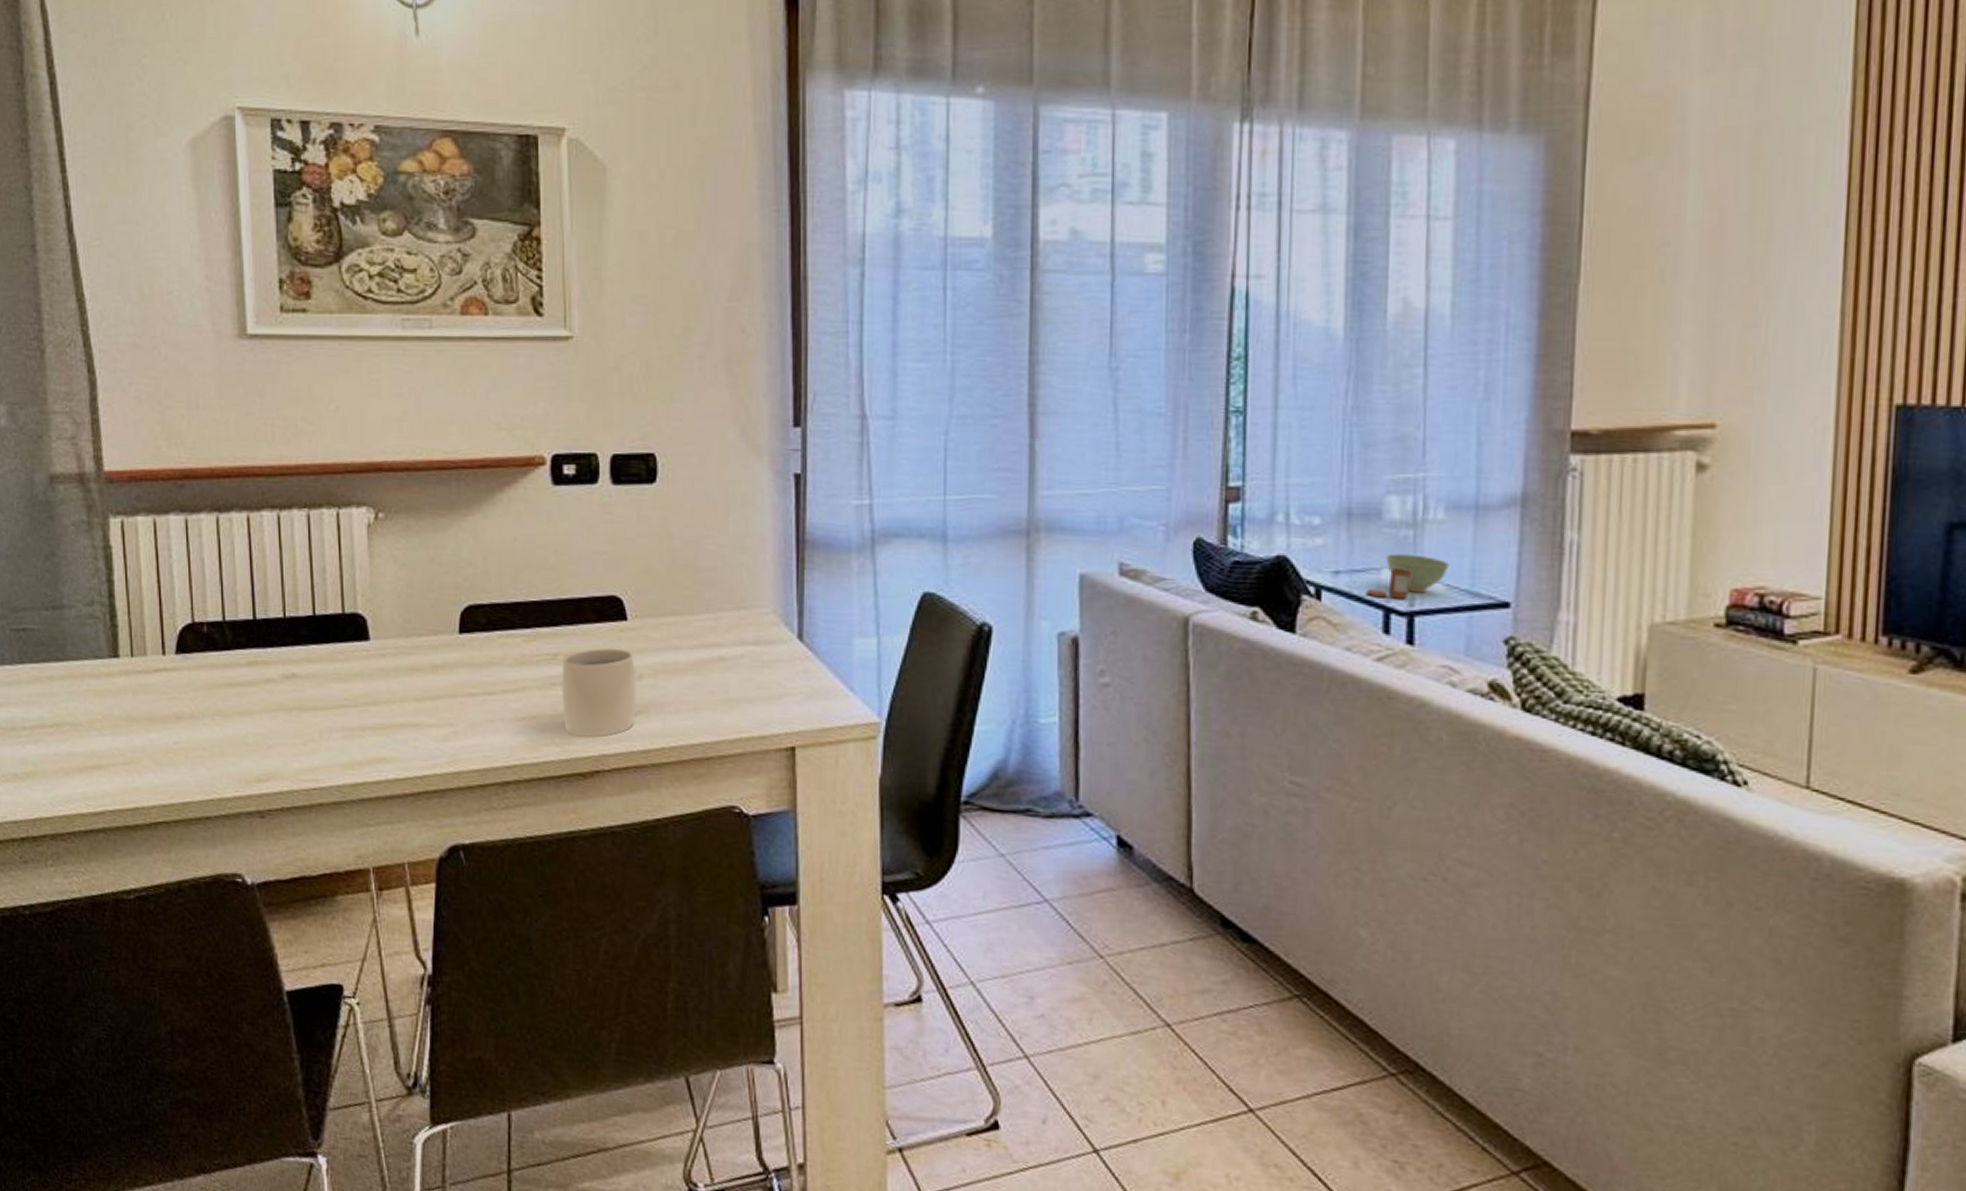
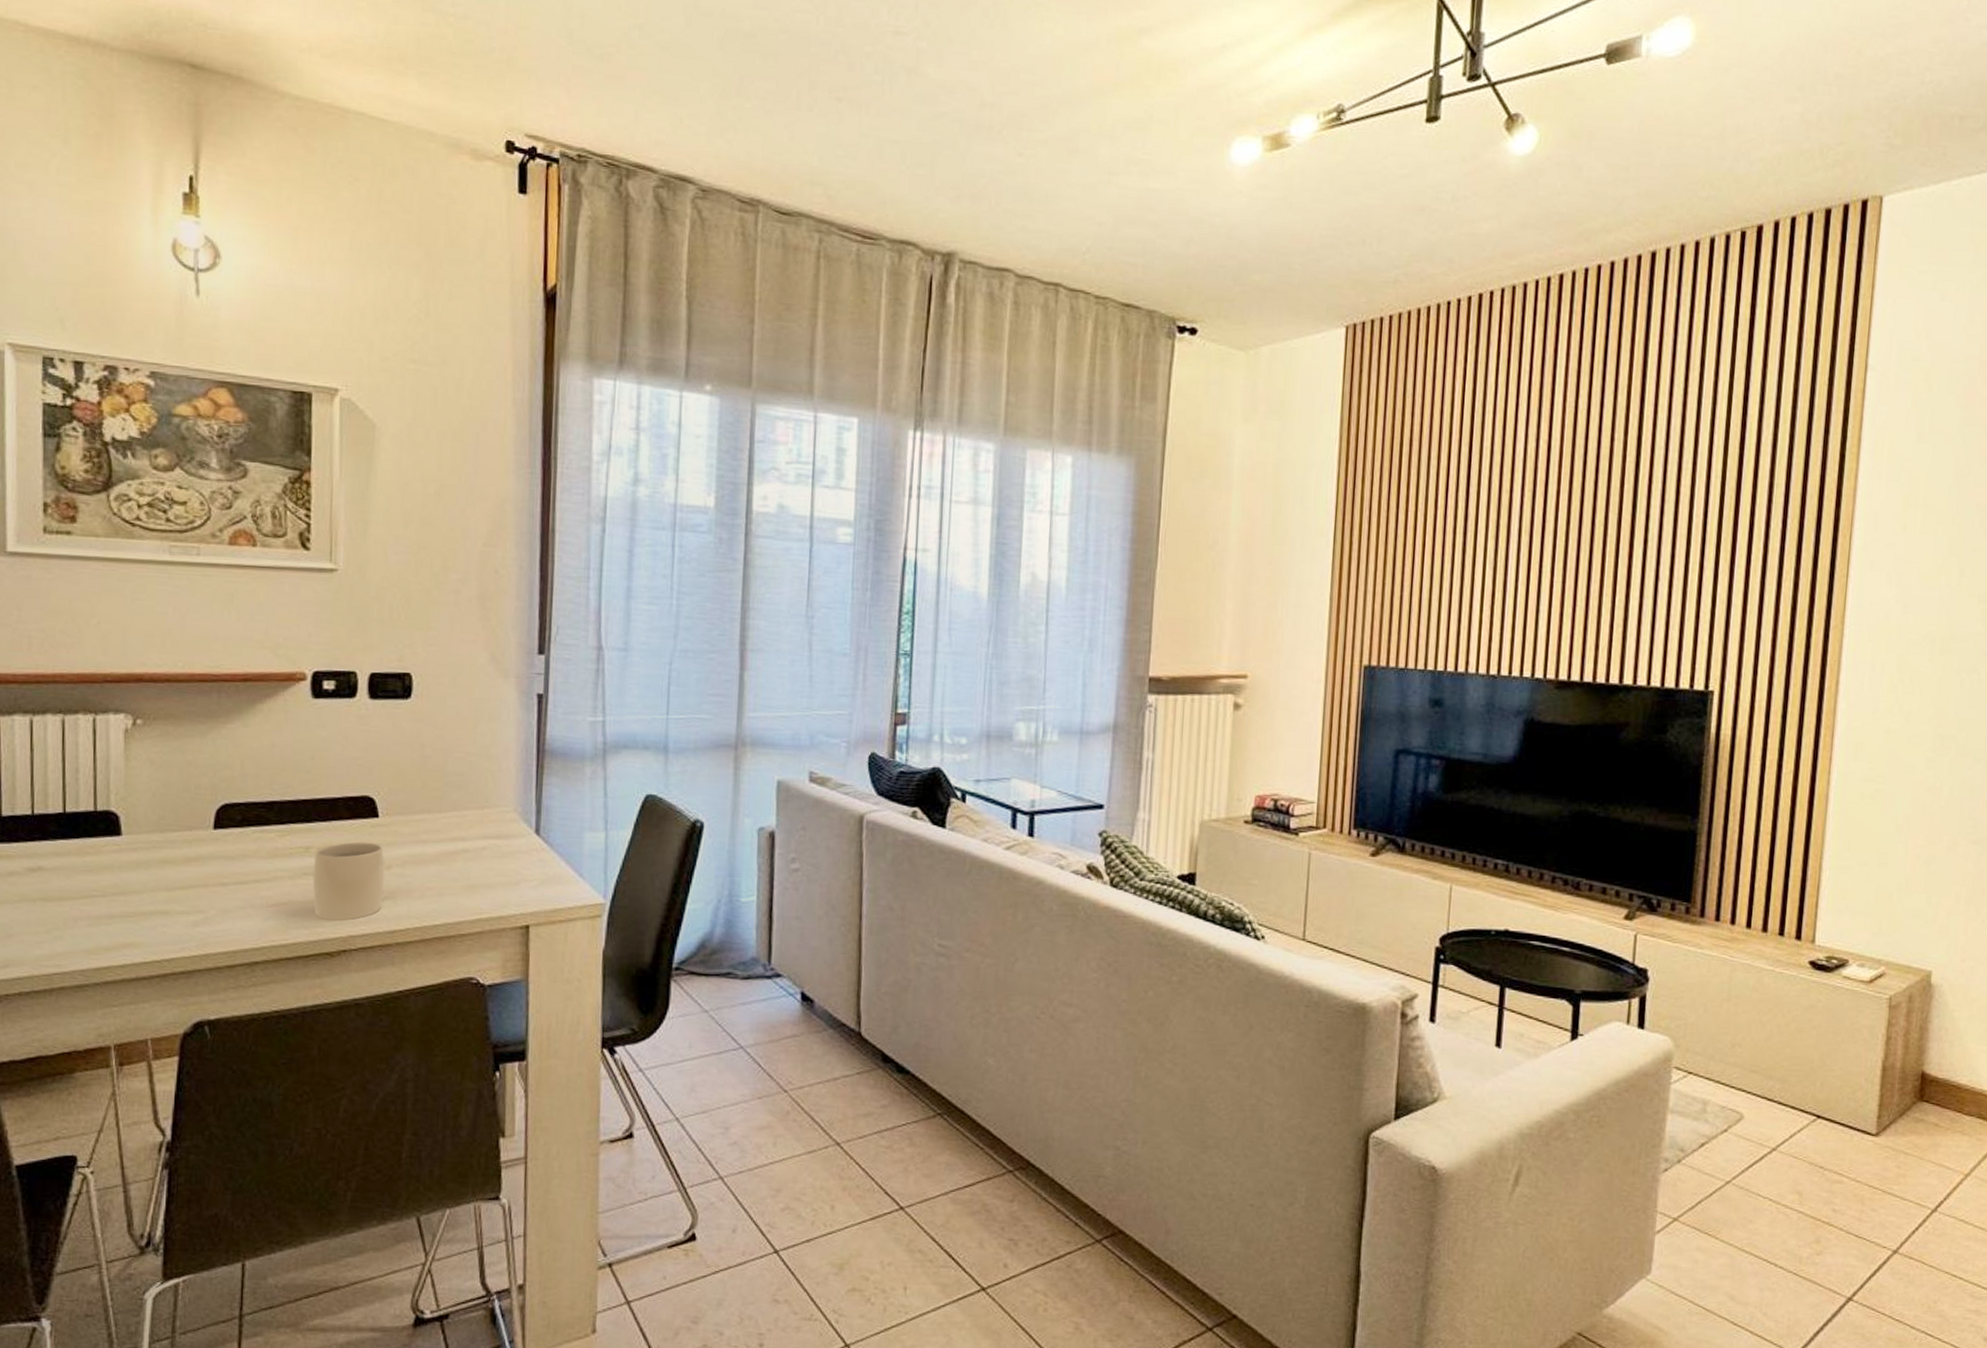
candle: present [1367,568,1411,599] -> none [1000,778,1033,802]
bowl: present [1385,553,1450,593] -> none [1014,767,1061,797]

